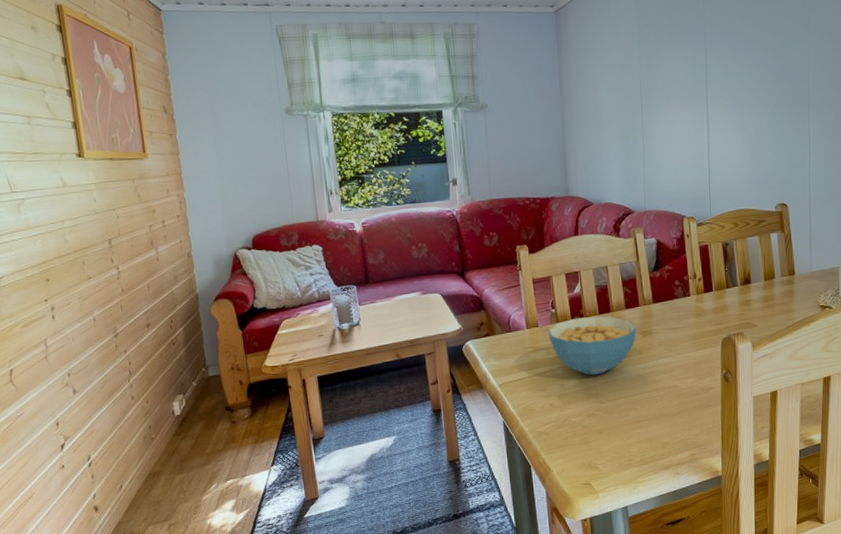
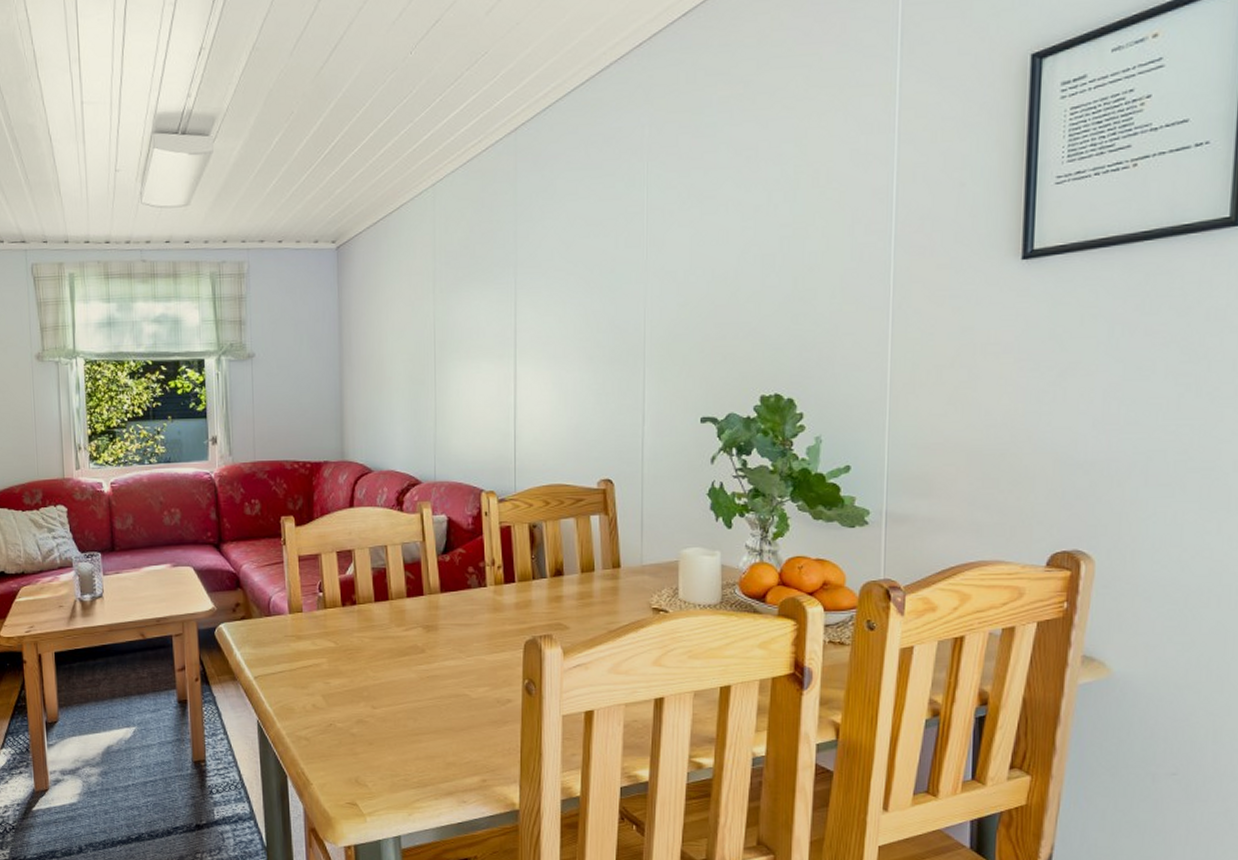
cereal bowl: present [548,316,637,376] -> none [314,604,420,675]

